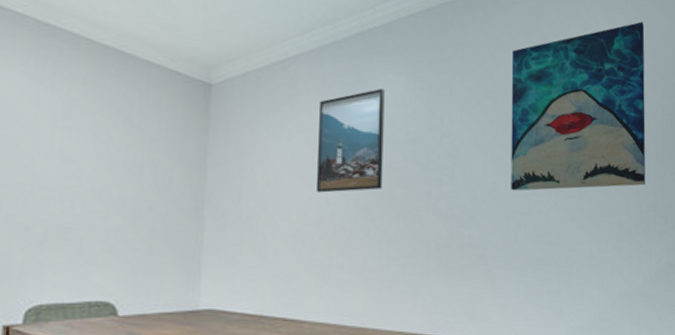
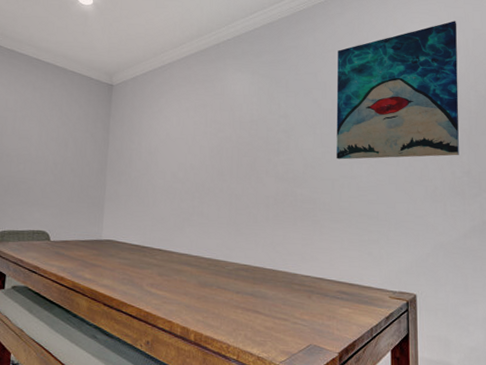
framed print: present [315,87,385,193] -> none [183,83,235,160]

